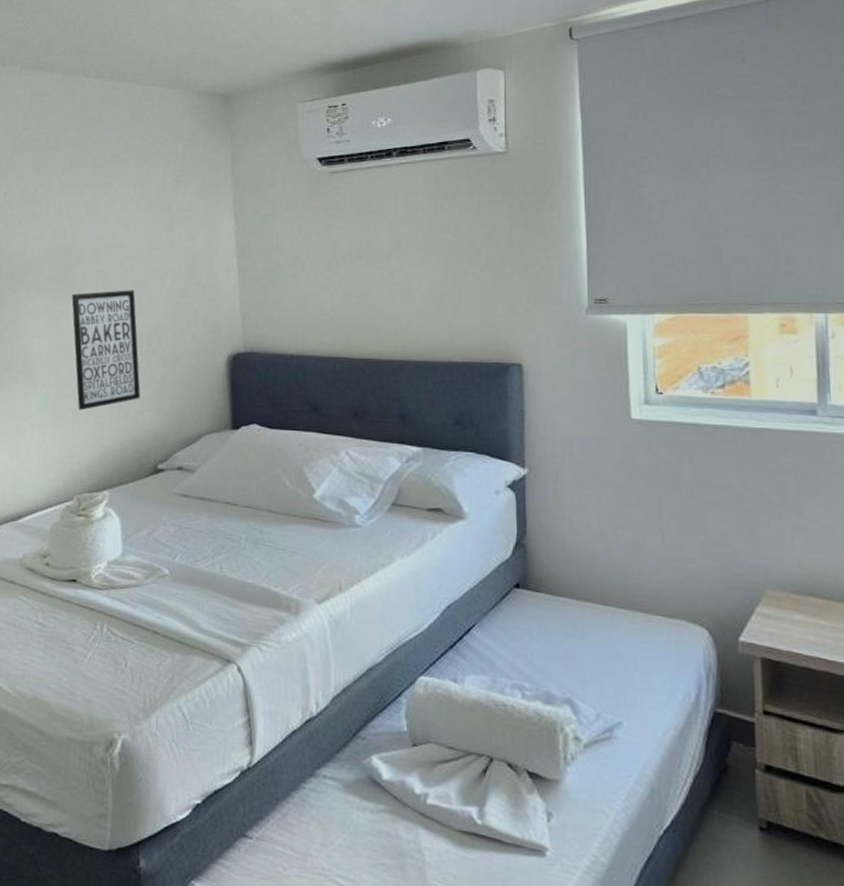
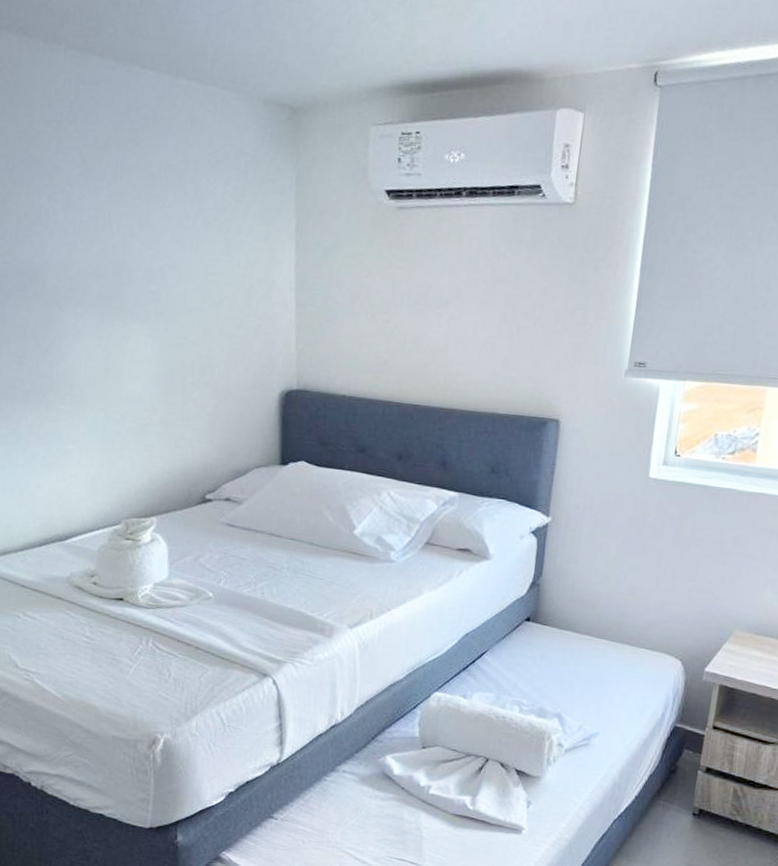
wall art: present [71,290,141,411] -> none [121,315,191,437]

